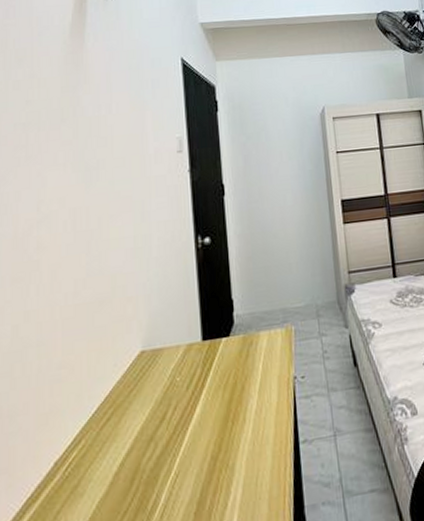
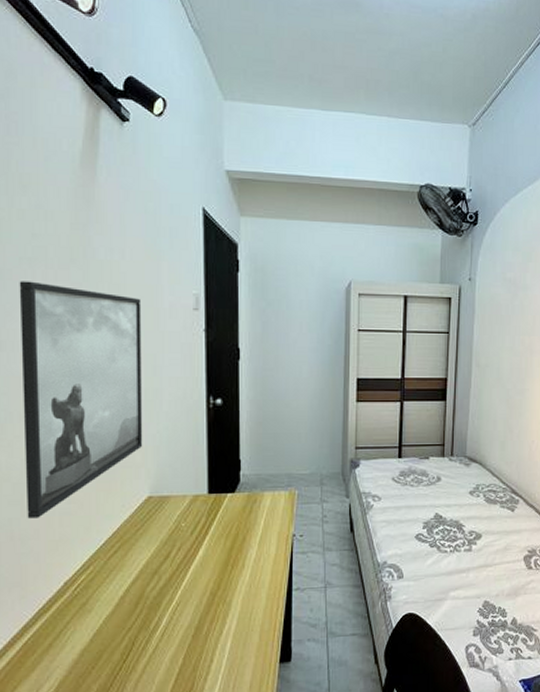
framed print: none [13,144,134,392] -> present [19,281,143,519]

